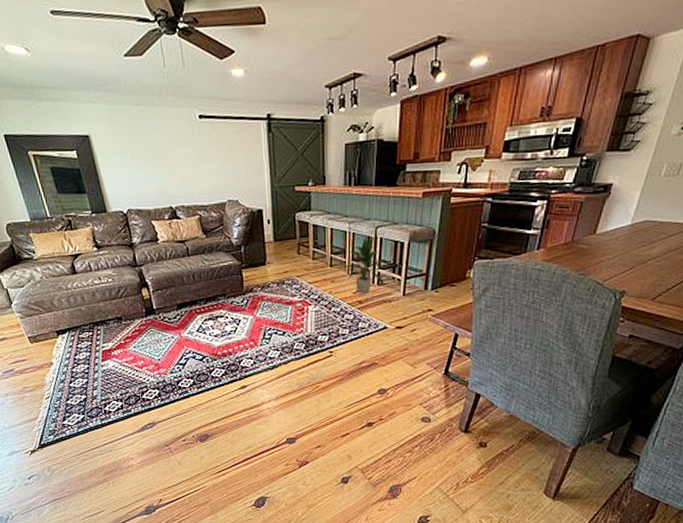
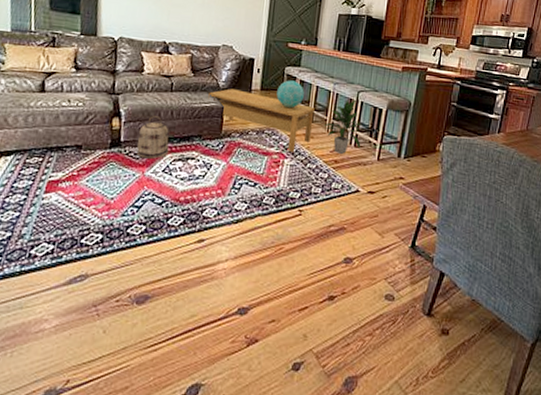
basket: none [168,281,199,322] -> present [136,116,169,159]
coffee table: none [224,244,332,298] -> present [208,89,315,152]
decorative globe: none [291,226,319,256] -> present [276,80,304,109]

